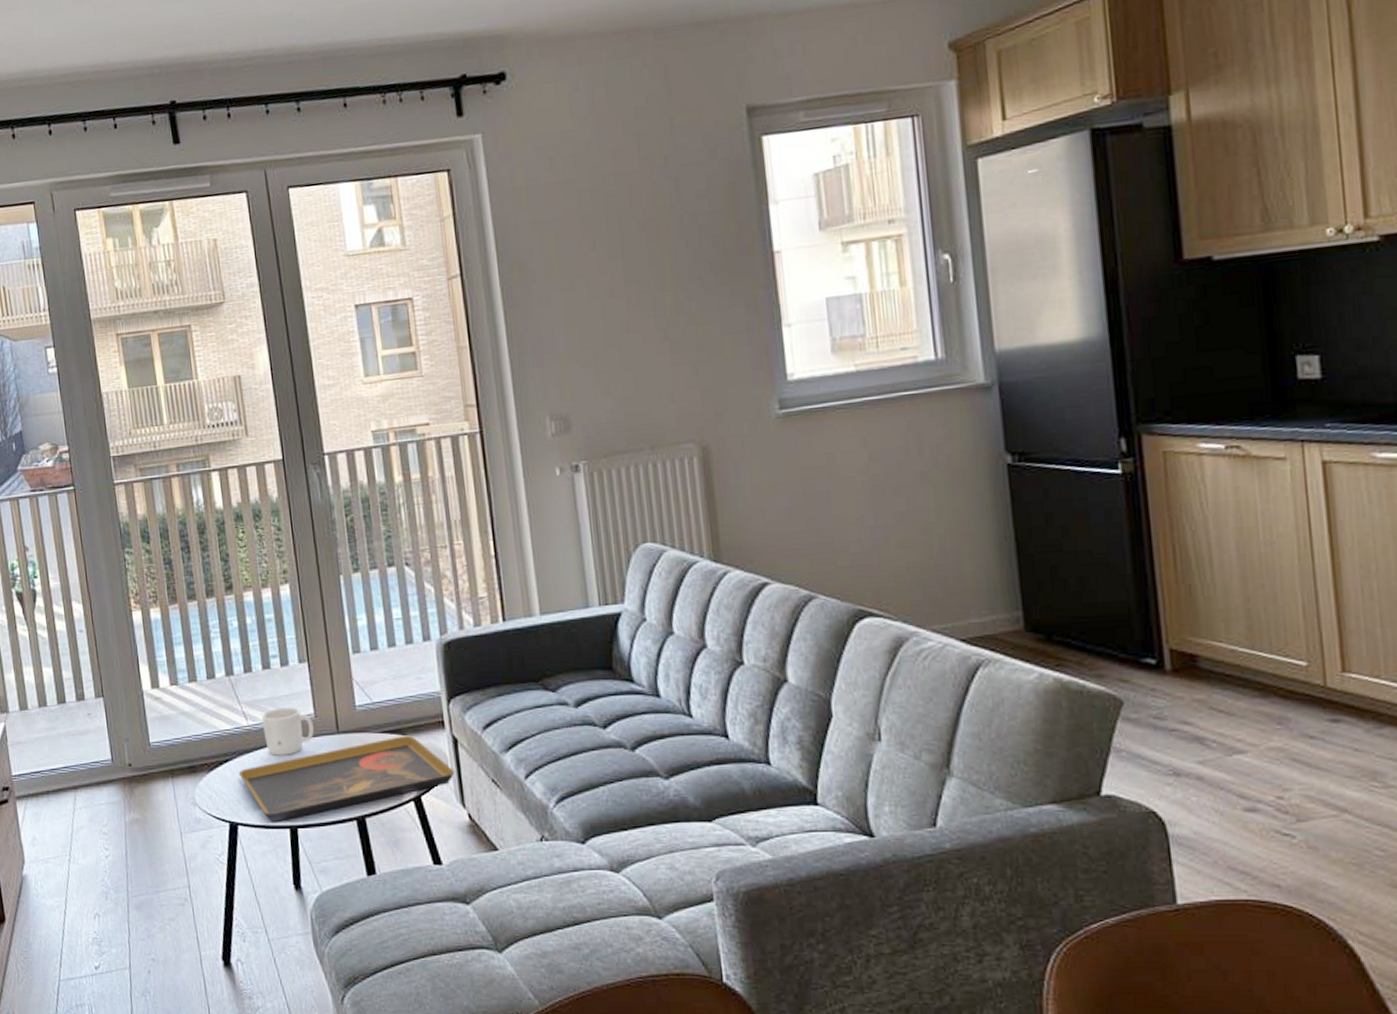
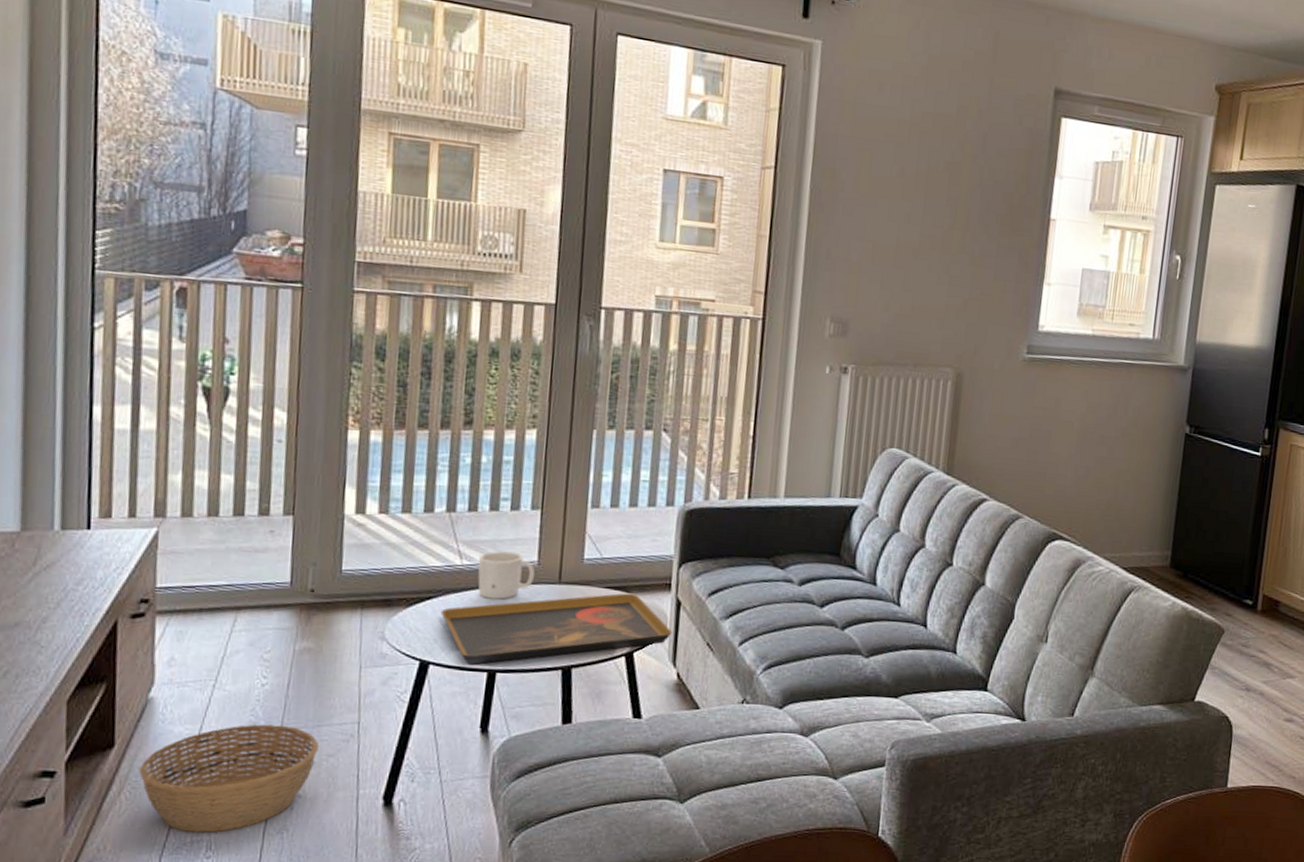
basket: none [26,893,161,997] -> present [139,724,320,833]

